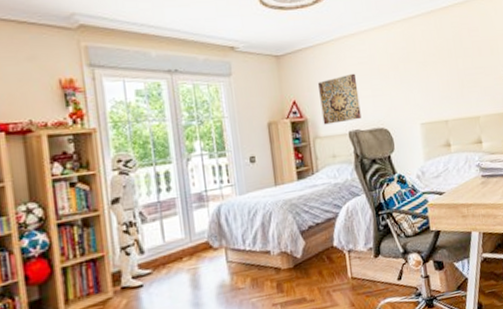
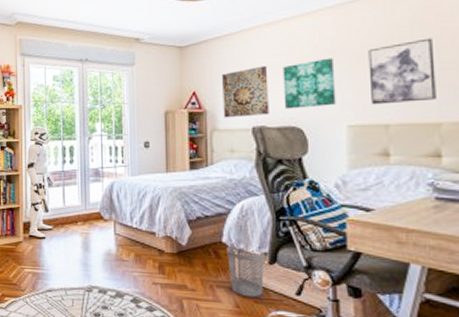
wastebasket: none [338,247,372,294] -> present [227,245,265,298]
wall art: none [368,65,411,113] -> present [283,57,336,109]
wall art: none [428,49,475,105] -> present [368,38,436,105]

